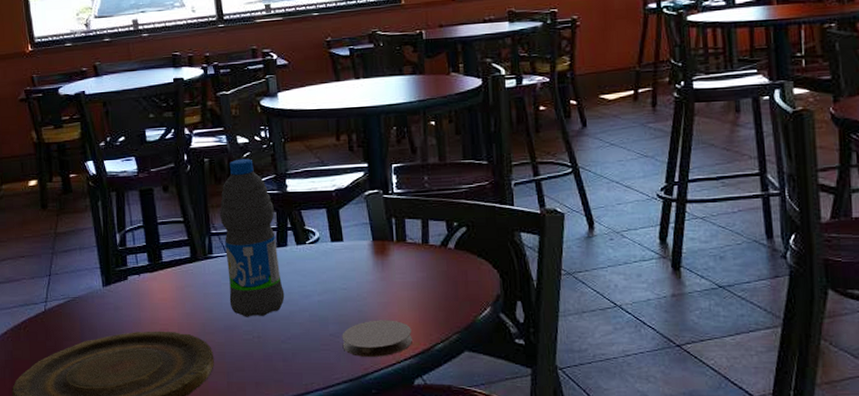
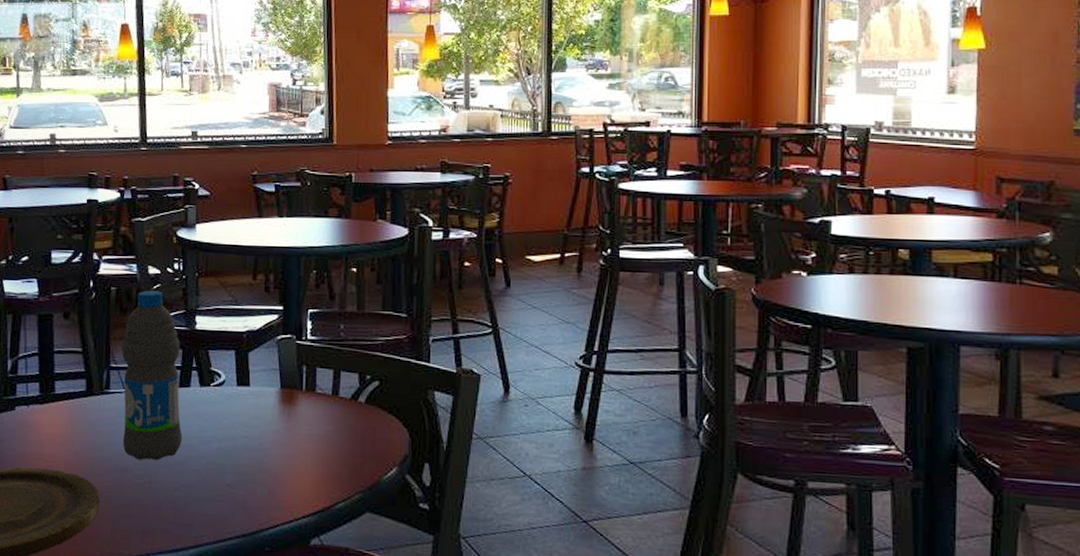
coaster: present [342,320,412,358] -> none [238,472,313,513]

